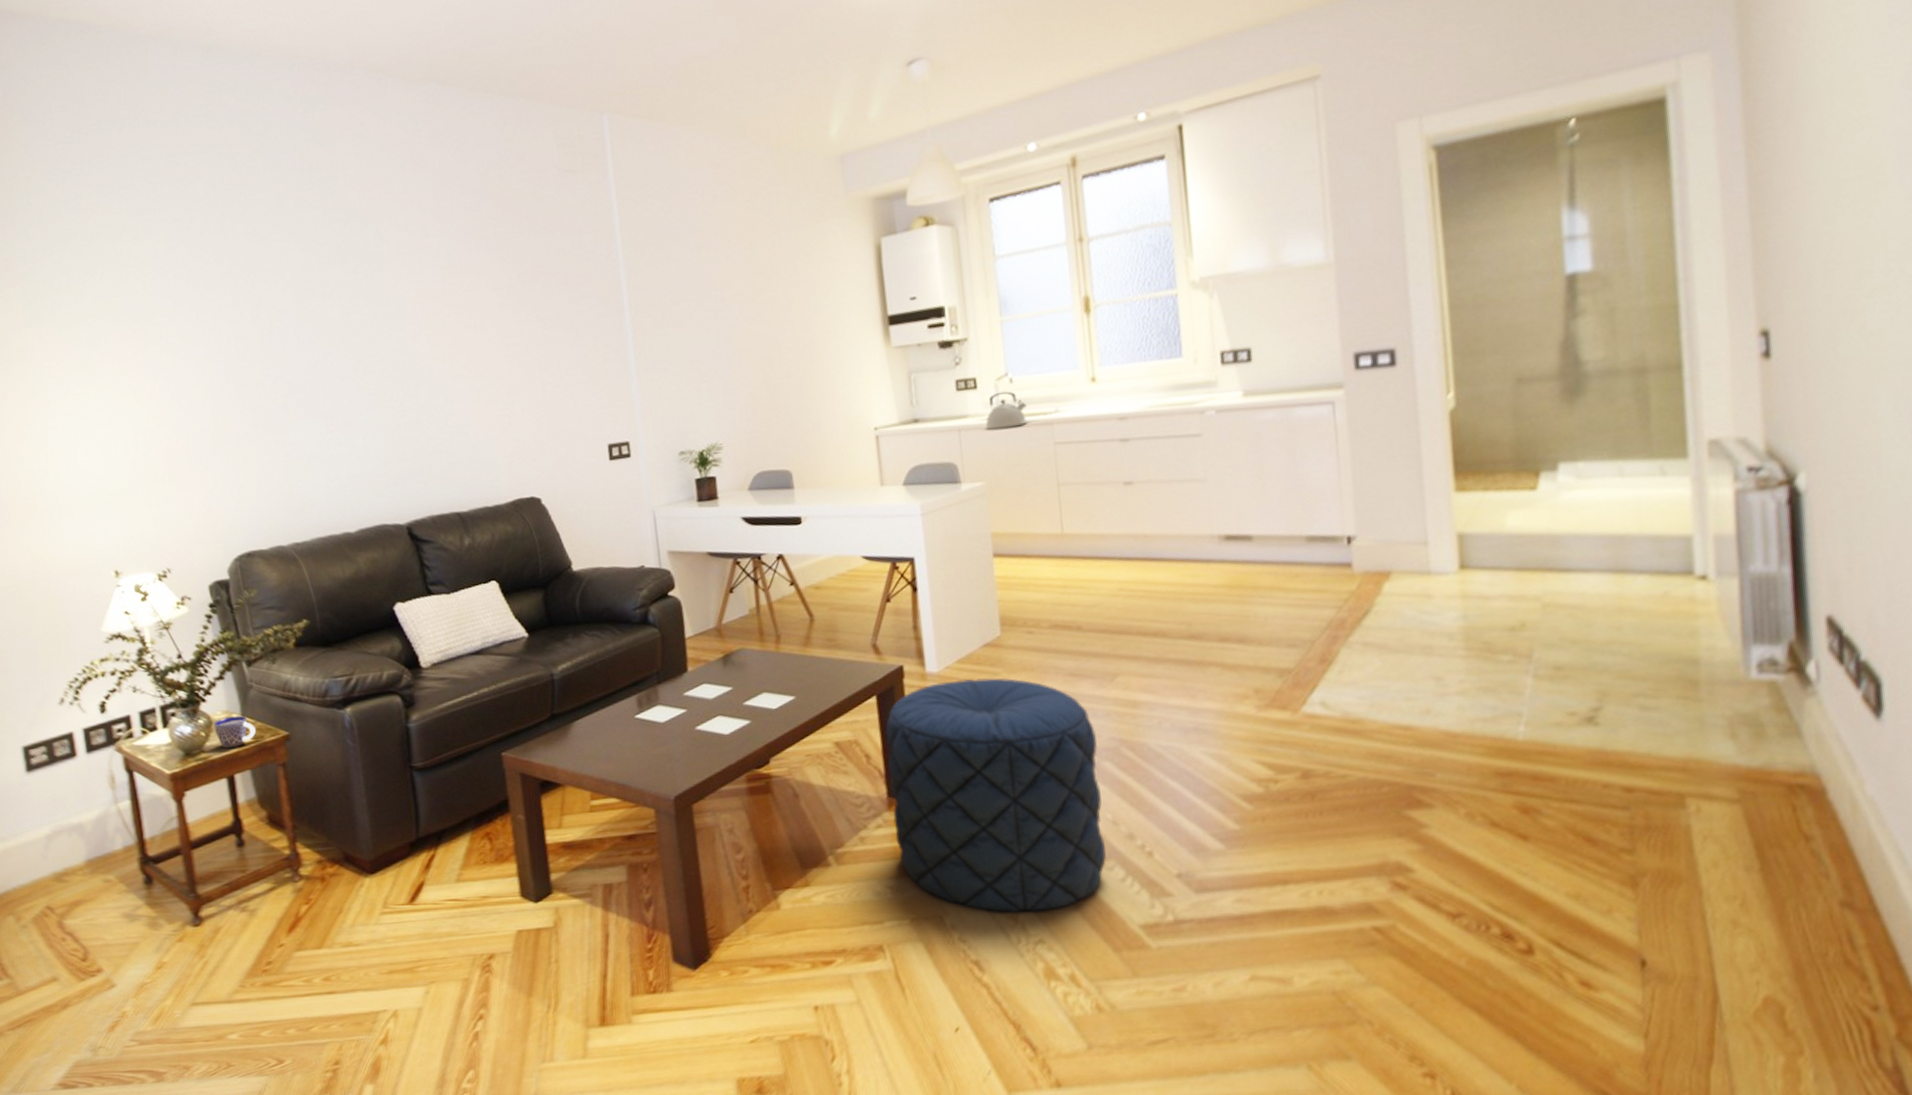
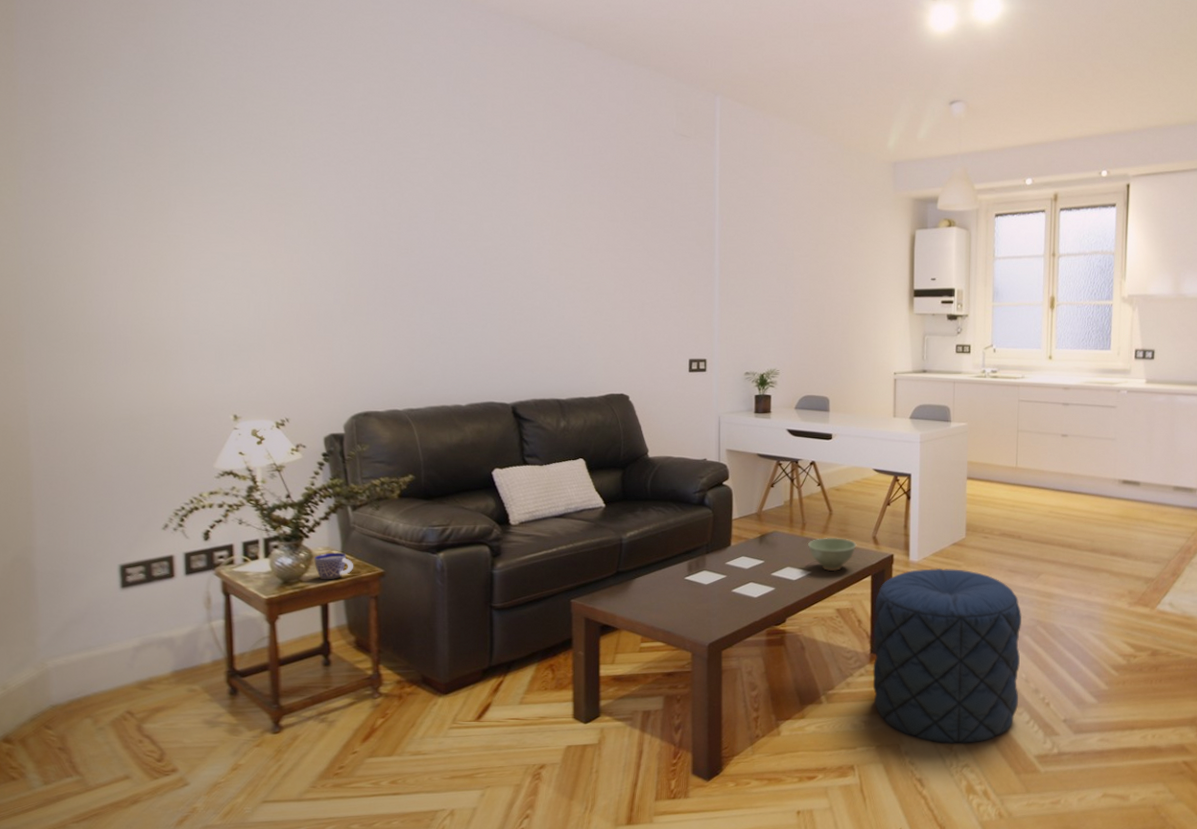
bowl: none [787,649,852,694] -> present [808,537,857,572]
kettle: present [985,391,1027,430] -> none [973,358,1003,385]

